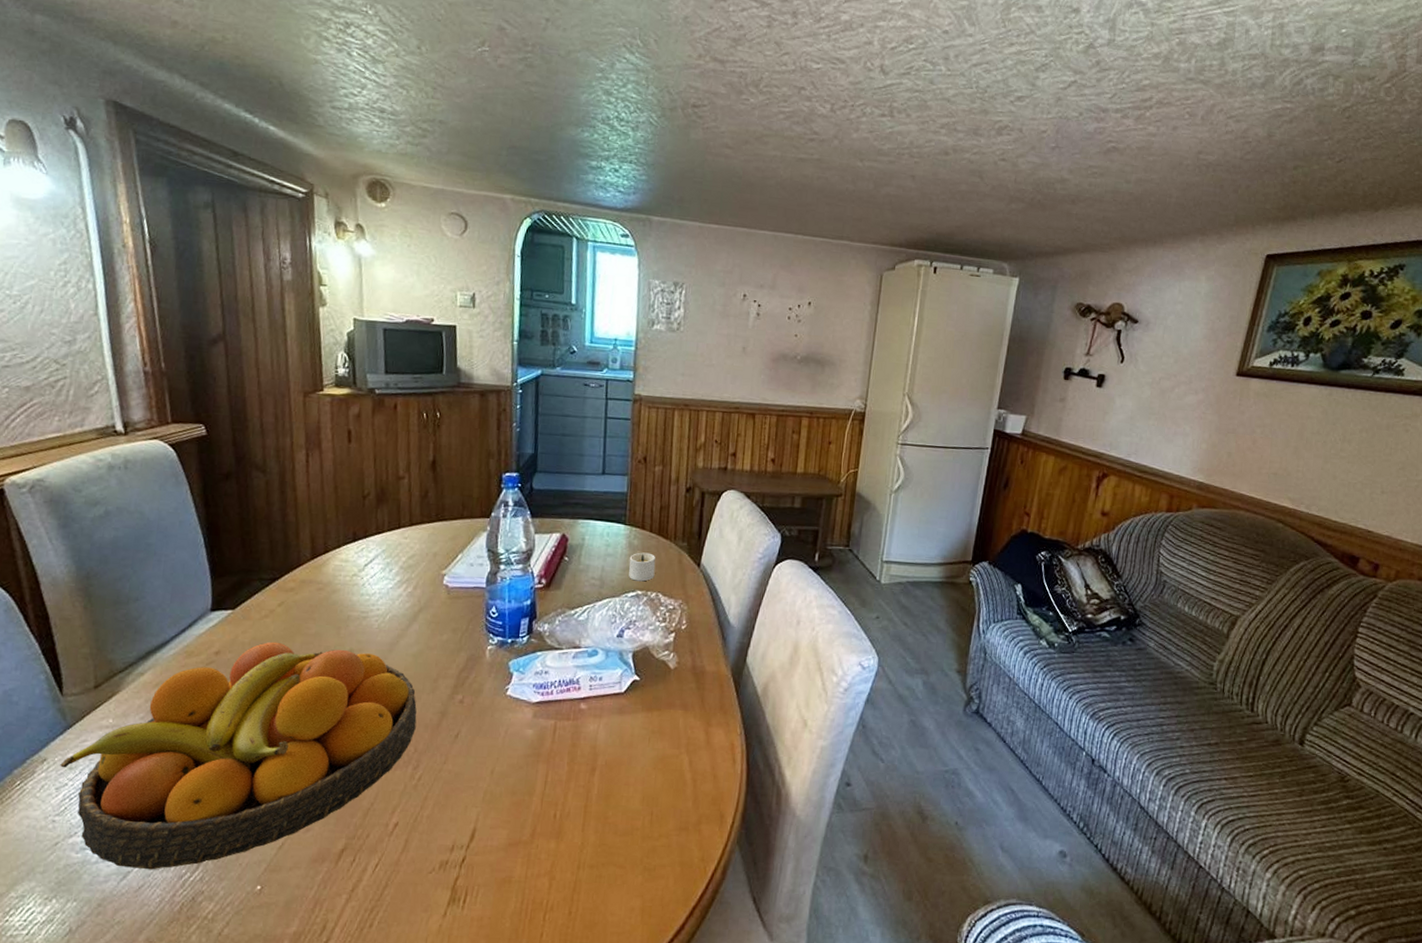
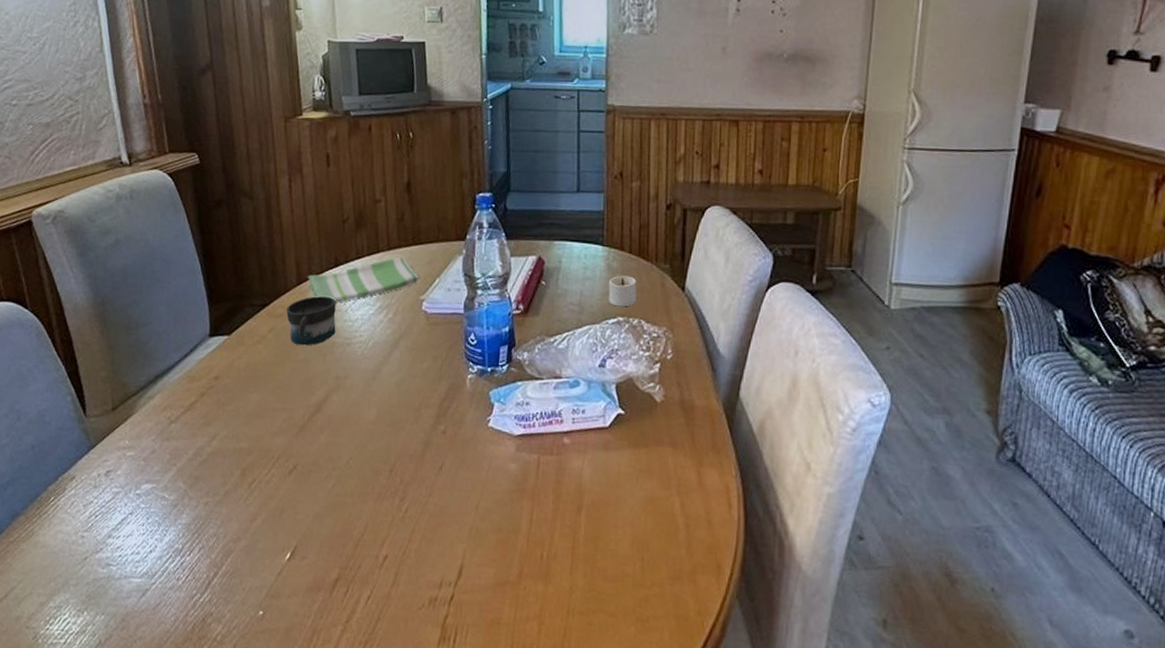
fruit bowl: present [60,641,417,870] -> none [86,367,402,589]
mug: none [298,570,353,620] -> present [286,295,336,346]
dish towel: none [323,533,442,576] -> present [308,257,419,302]

